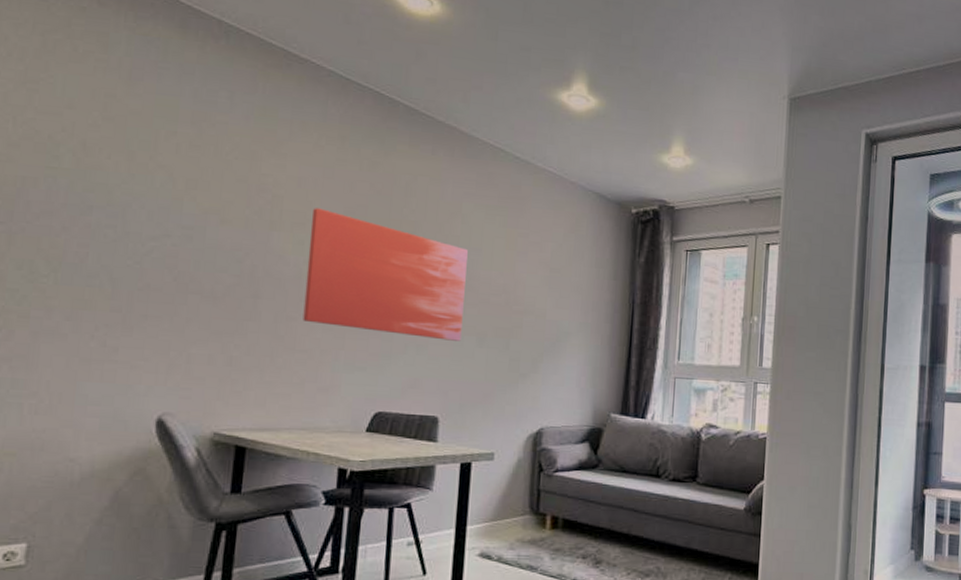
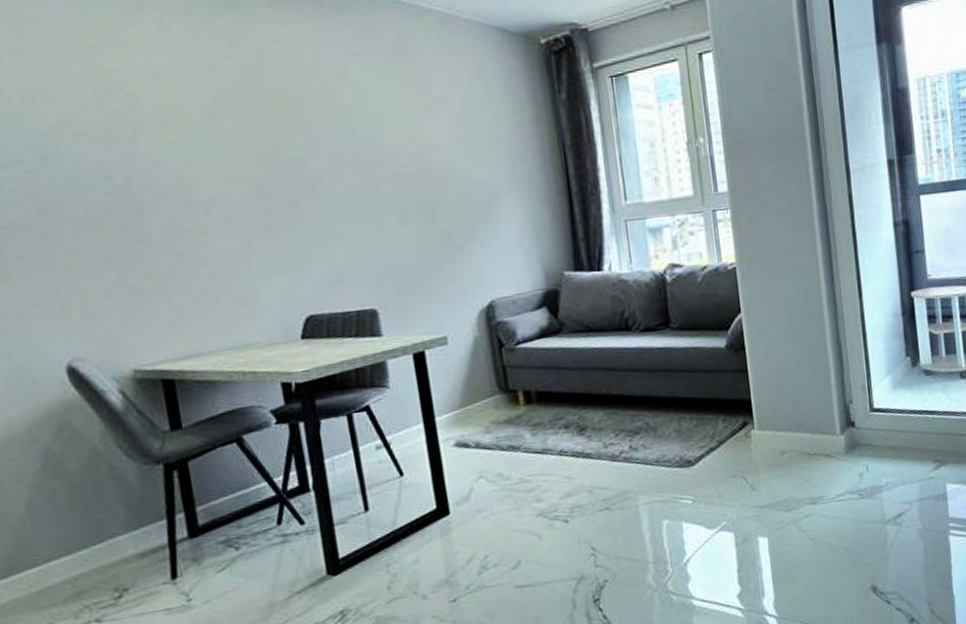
wall art: present [303,208,468,341] -> none [177,99,382,232]

